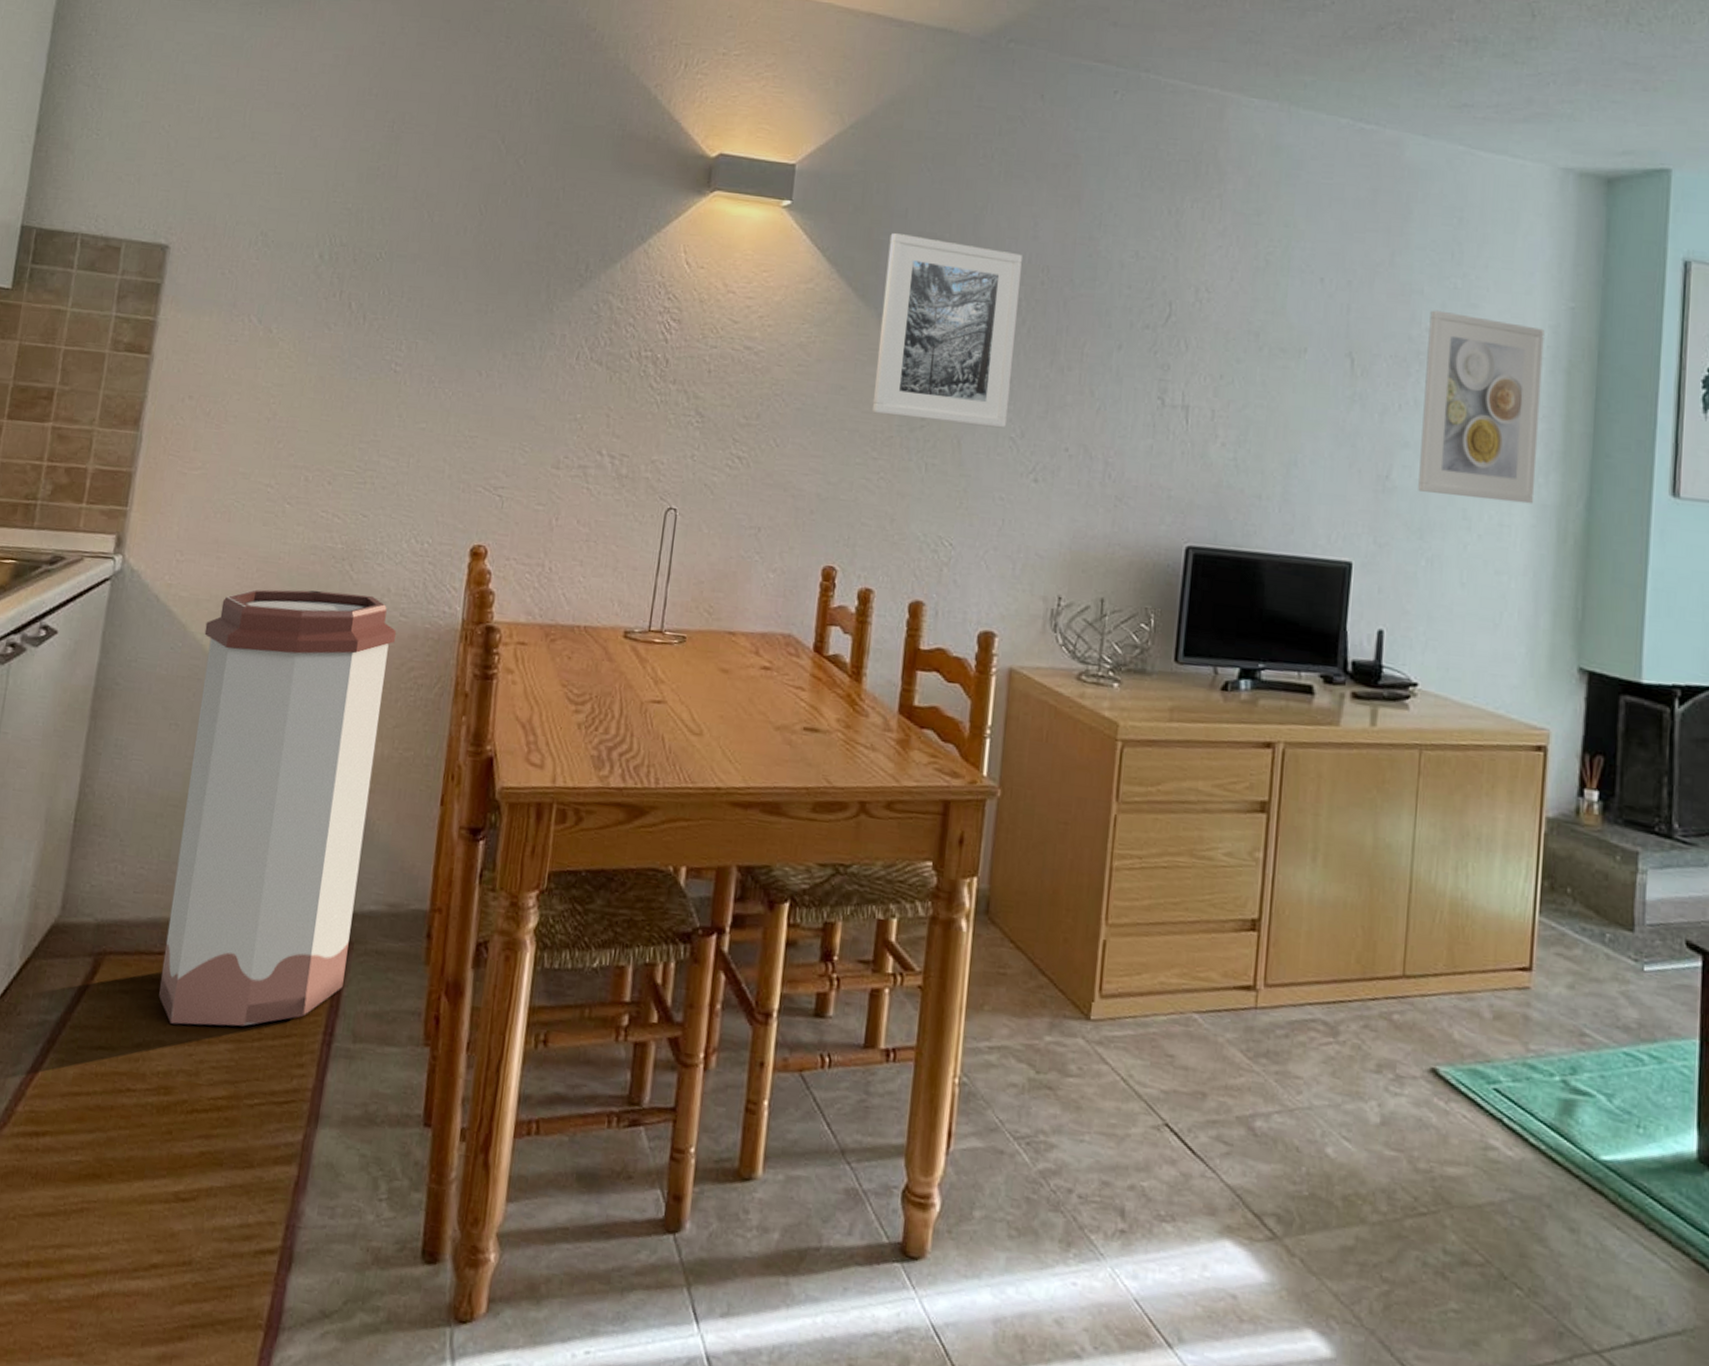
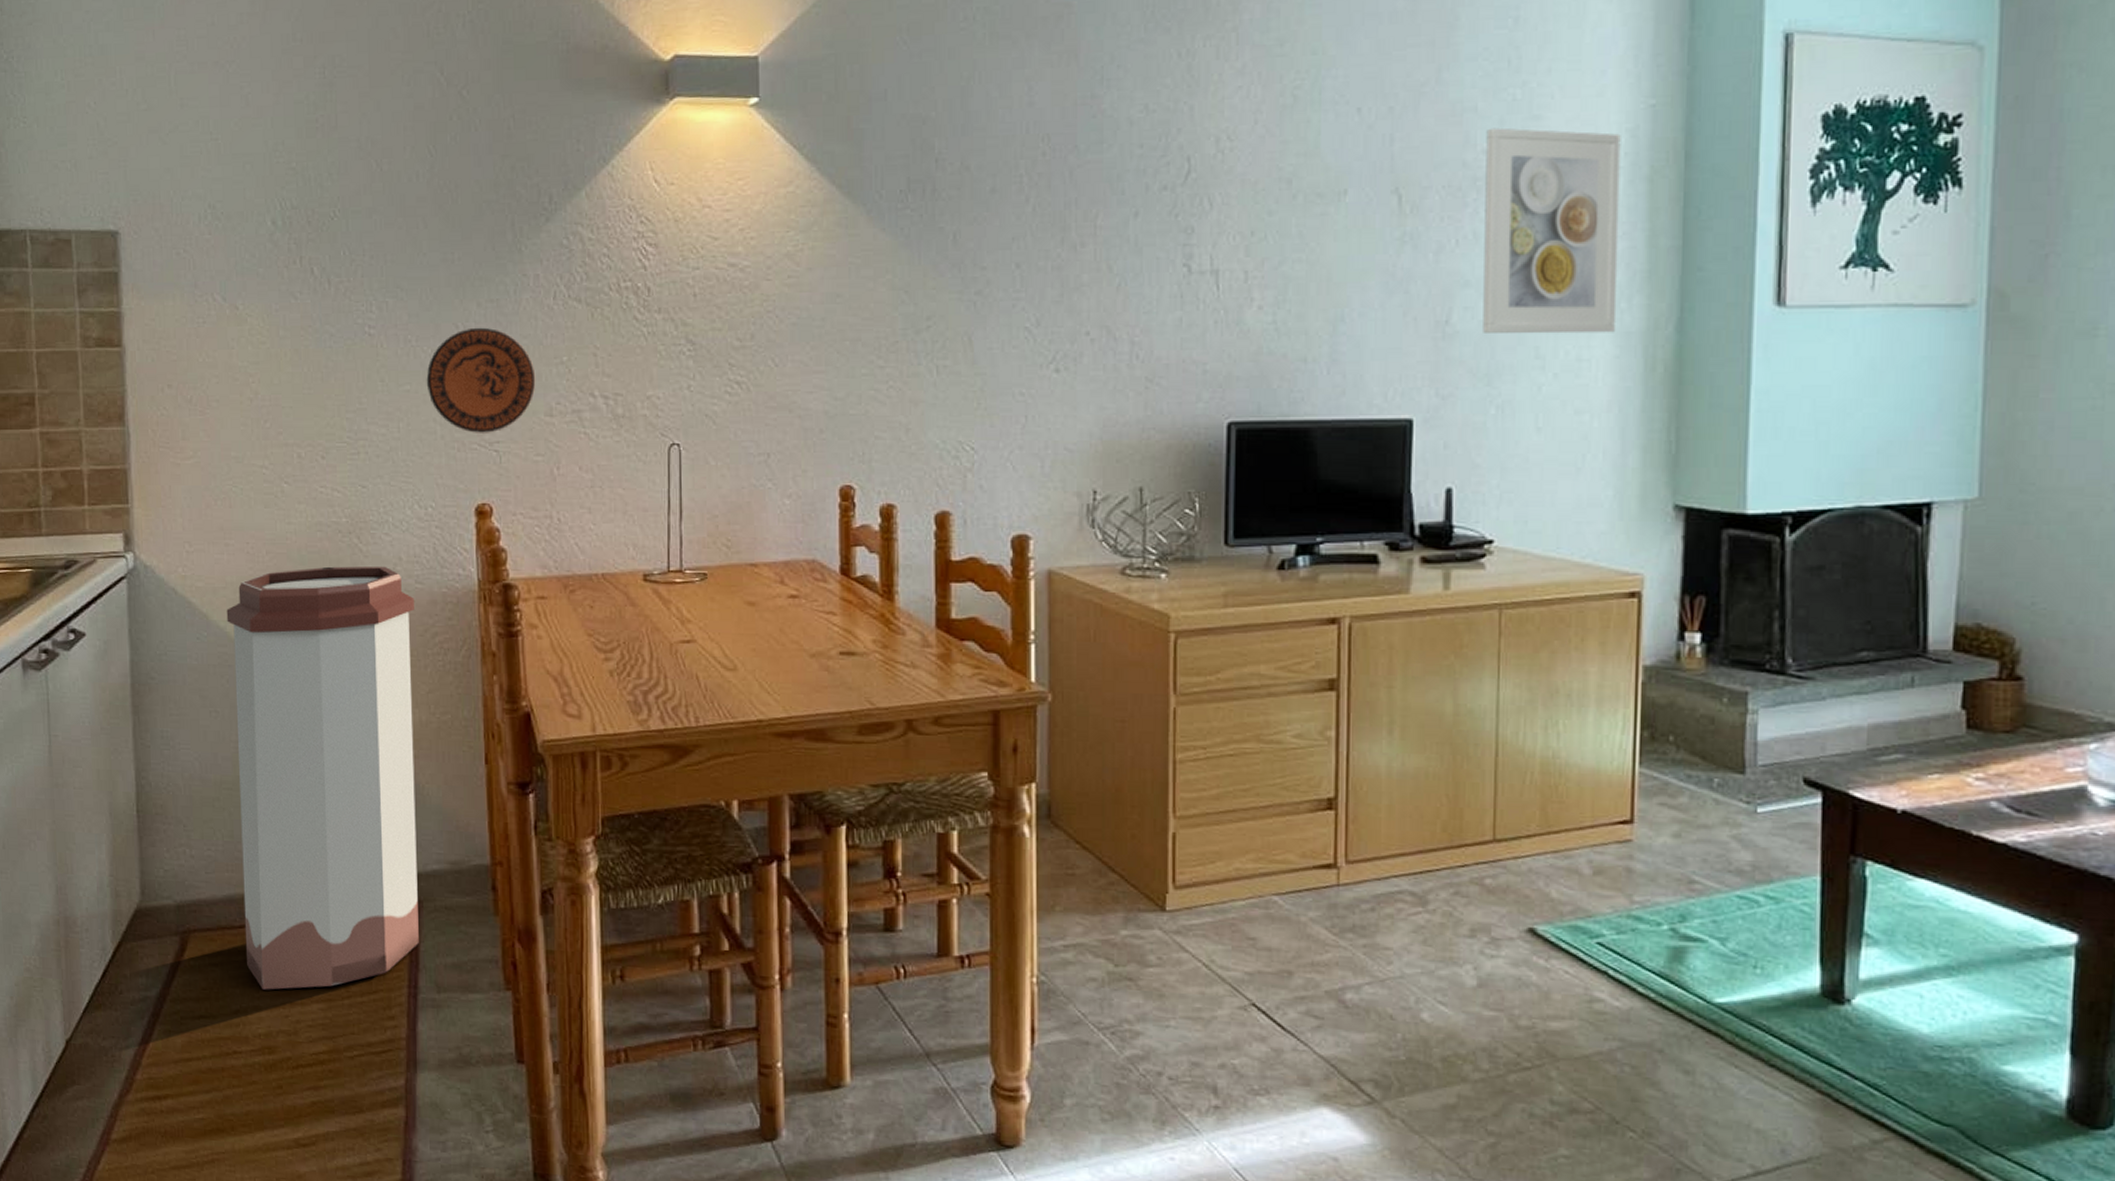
decorative plate: none [442,376,549,478] -> present [426,327,536,433]
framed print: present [872,233,1022,429] -> none [871,119,1019,319]

